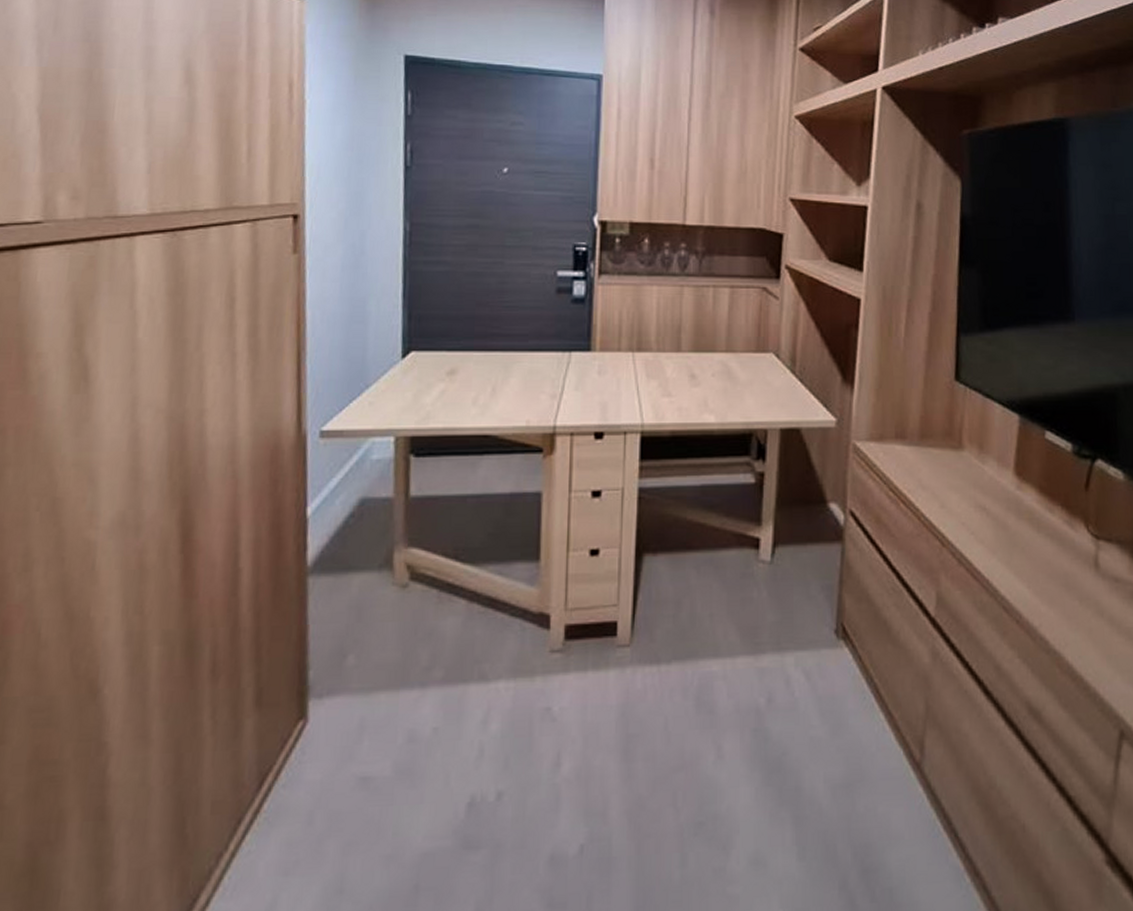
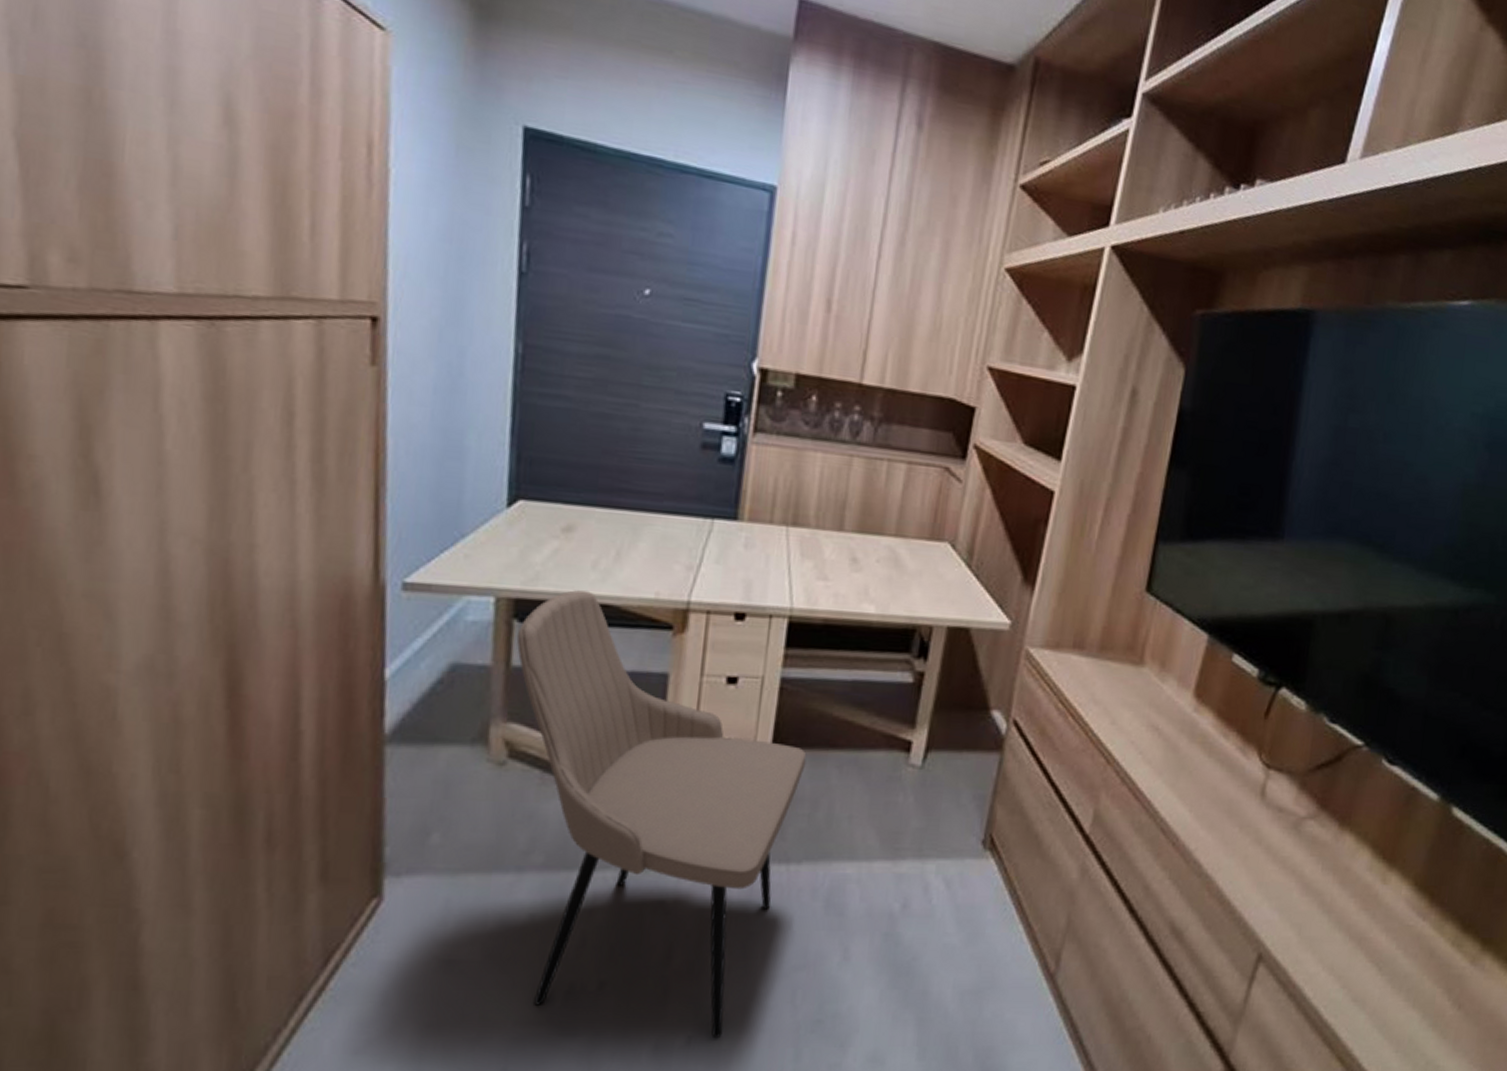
dining chair: none [413,425,667,846] -> present [516,590,807,1039]

